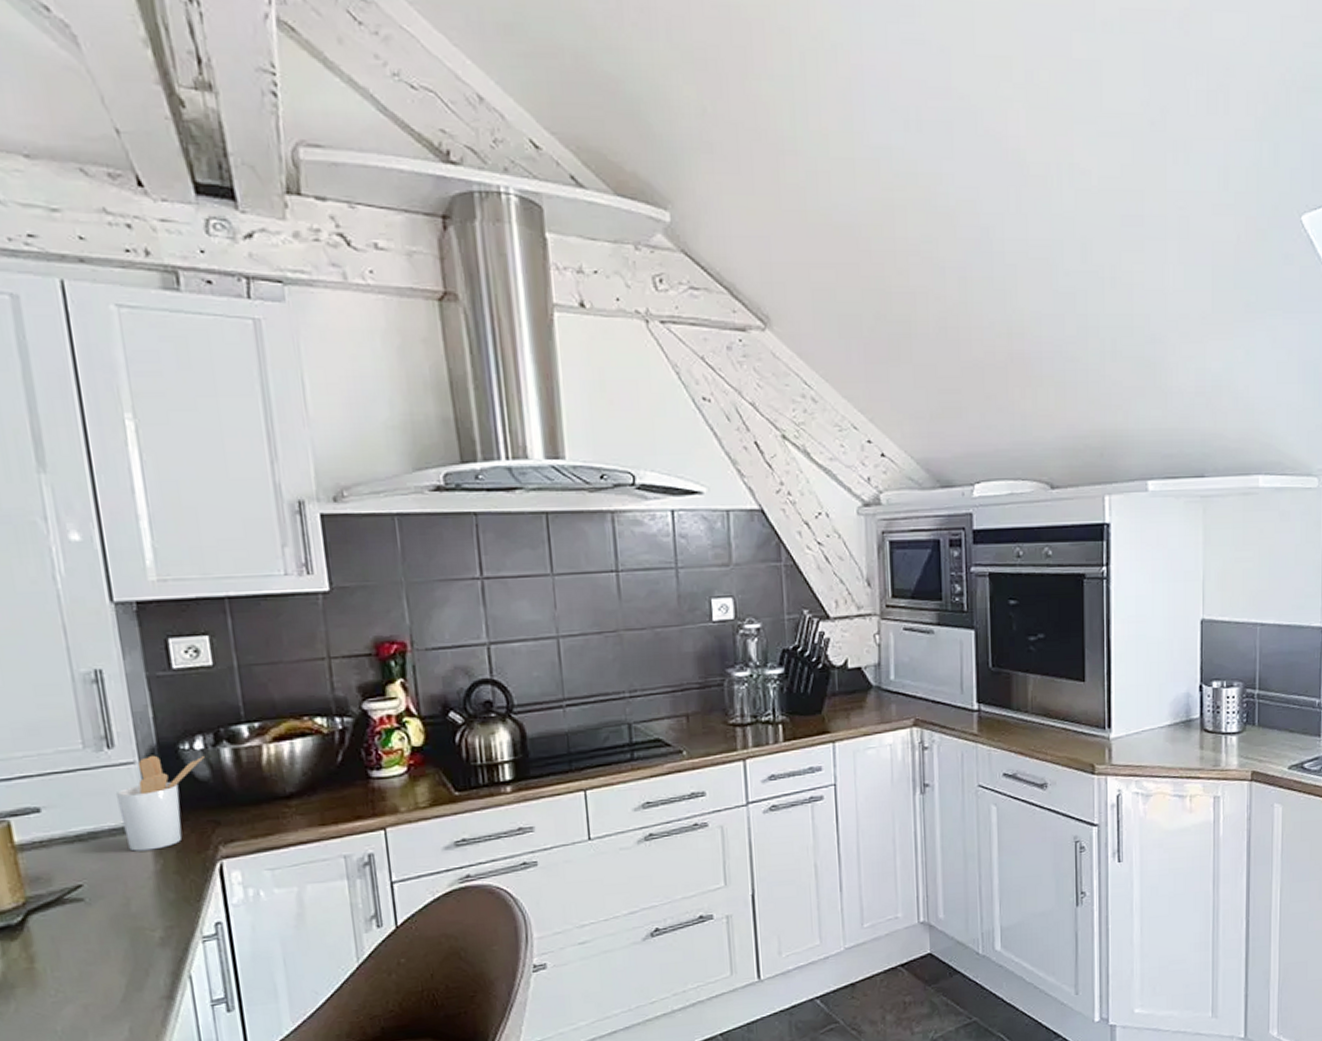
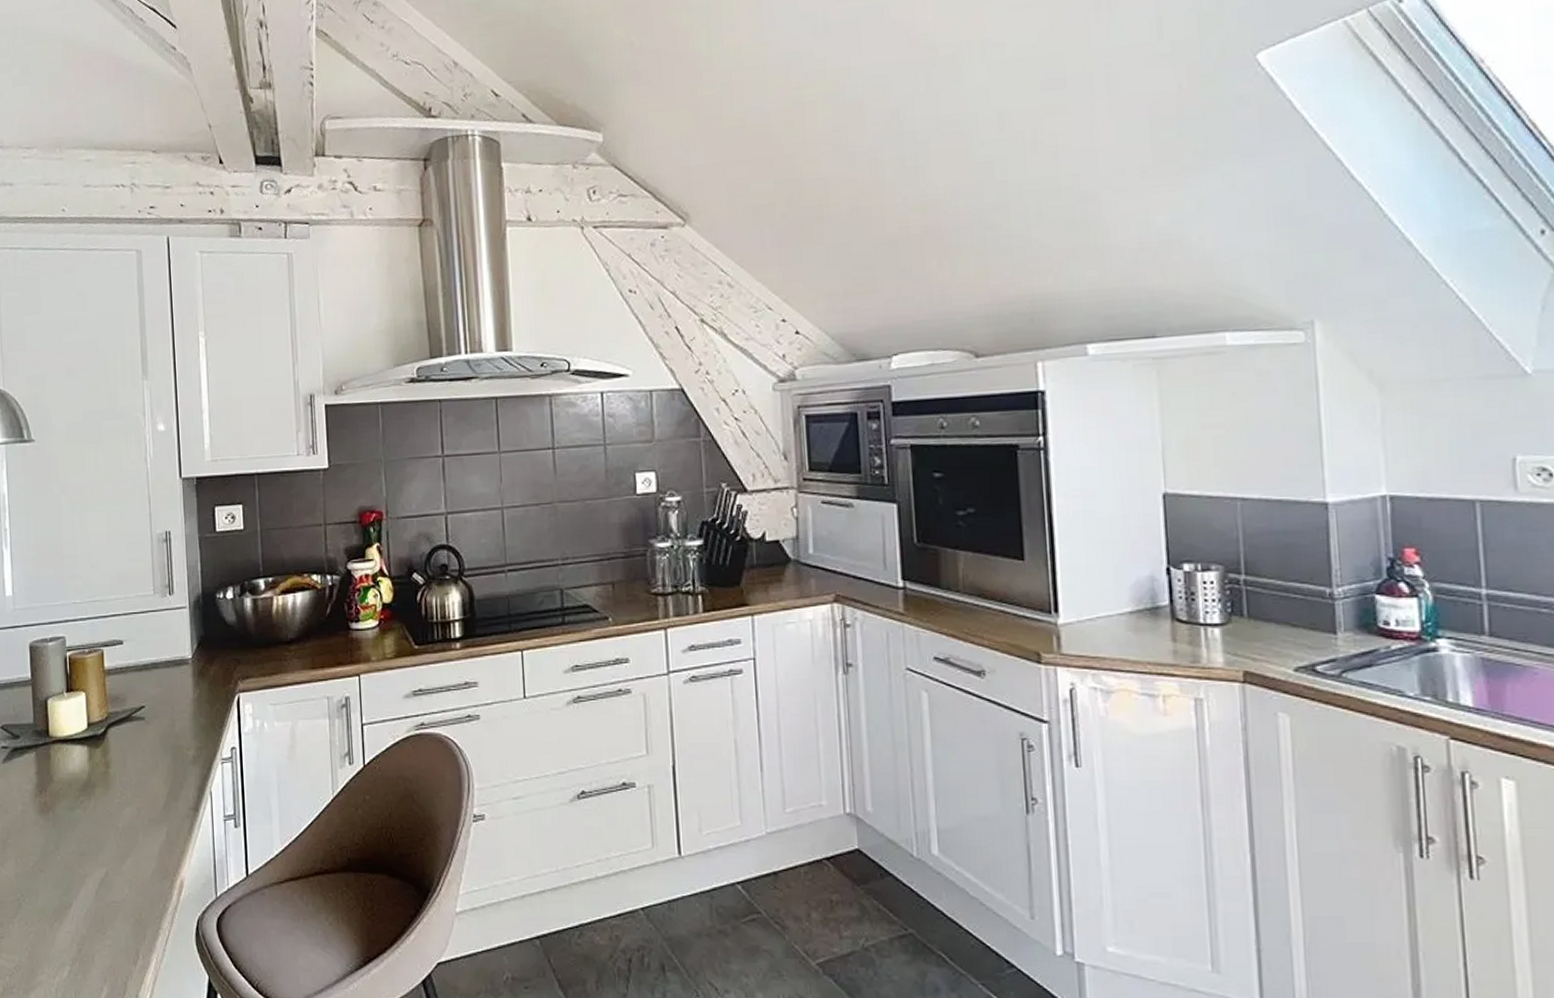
utensil holder: present [115,755,204,852] -> none [171,602,233,681]

